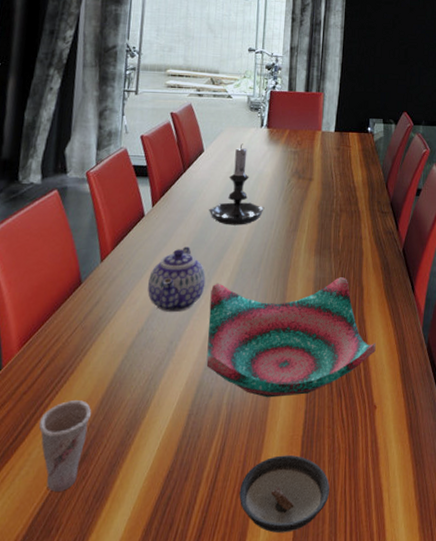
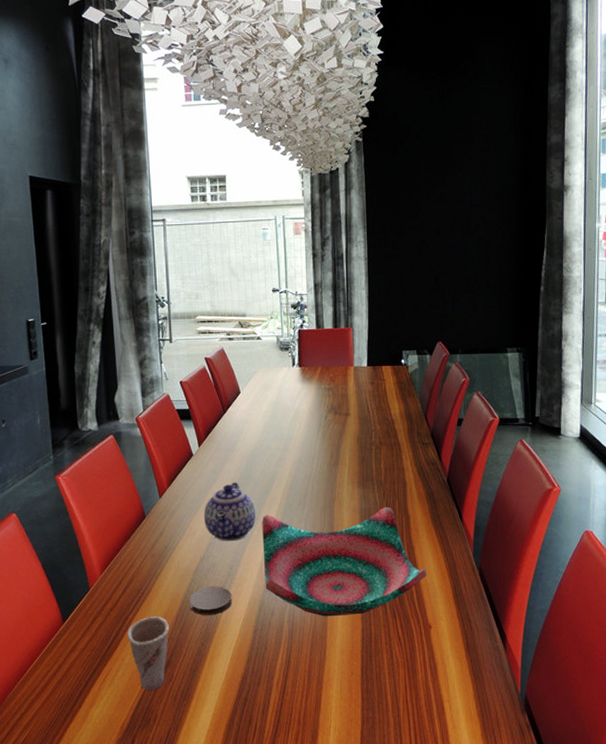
coaster: none [118,363,169,399] -> present [190,586,232,616]
candle holder: present [209,143,265,225] -> none [252,383,304,461]
saucer: present [239,454,330,534] -> none [307,667,392,733]

